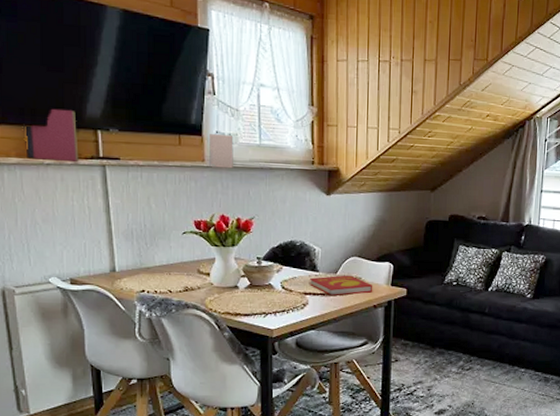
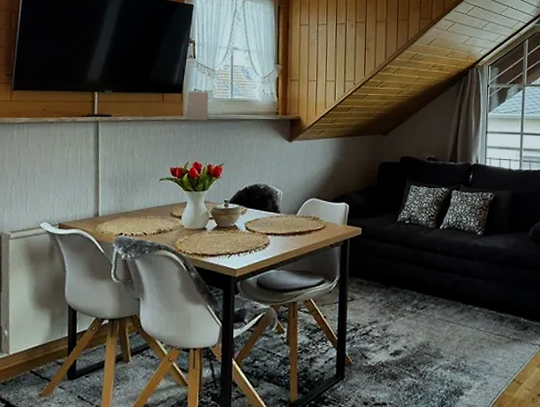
books: present [23,107,79,161] -> none [33,73,78,119]
book: present [310,275,373,297] -> none [271,215,330,236]

